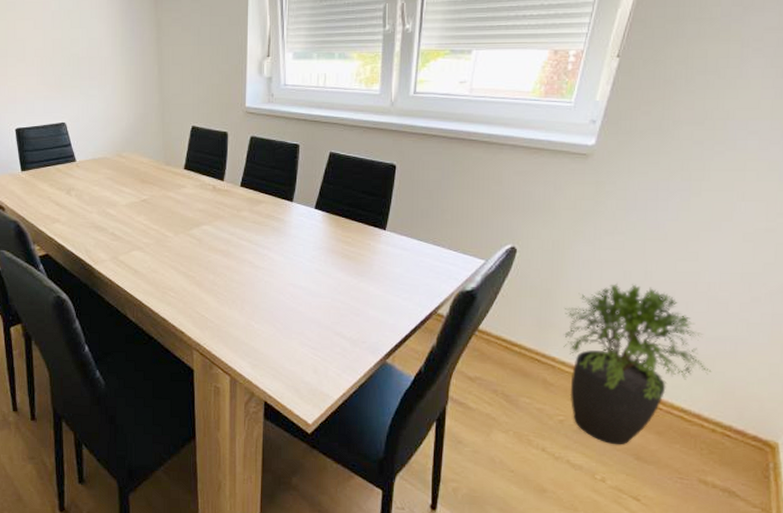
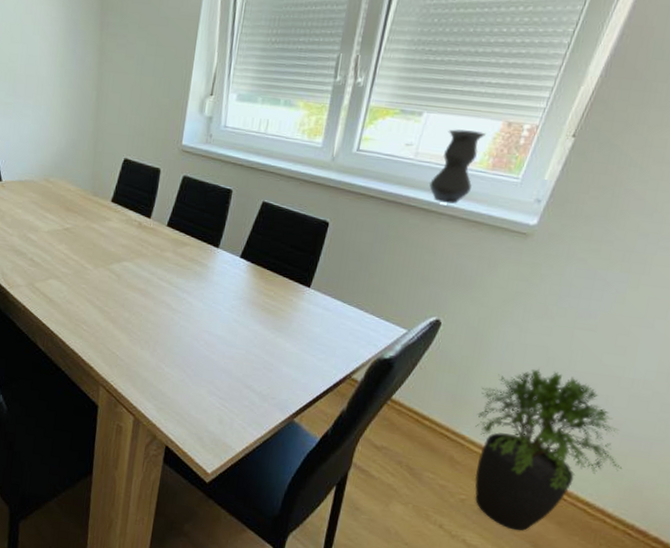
vase: none [487,62,534,133] -> present [429,129,486,204]

